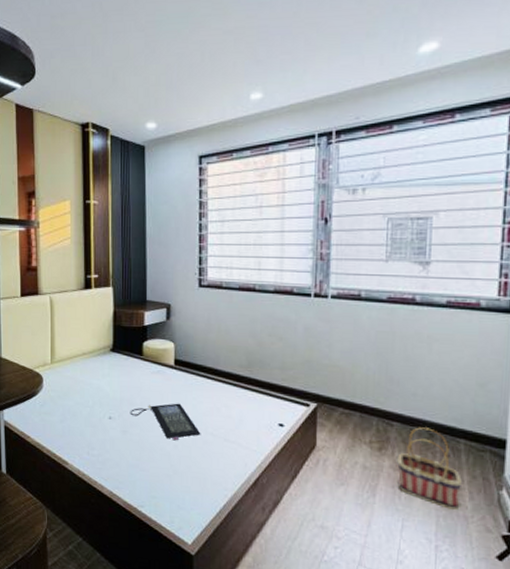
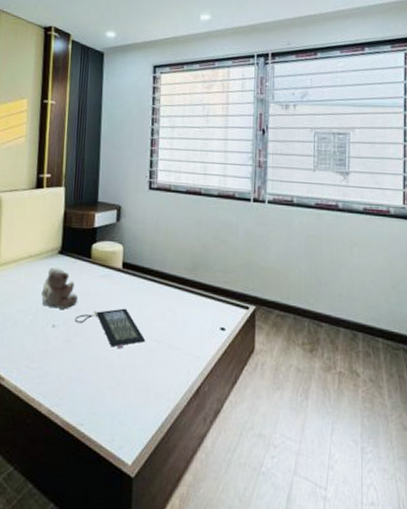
teddy bear: none [96,364,133,403] -> present [41,268,79,309]
basket: present [397,427,462,510] -> none [326,327,381,409]

